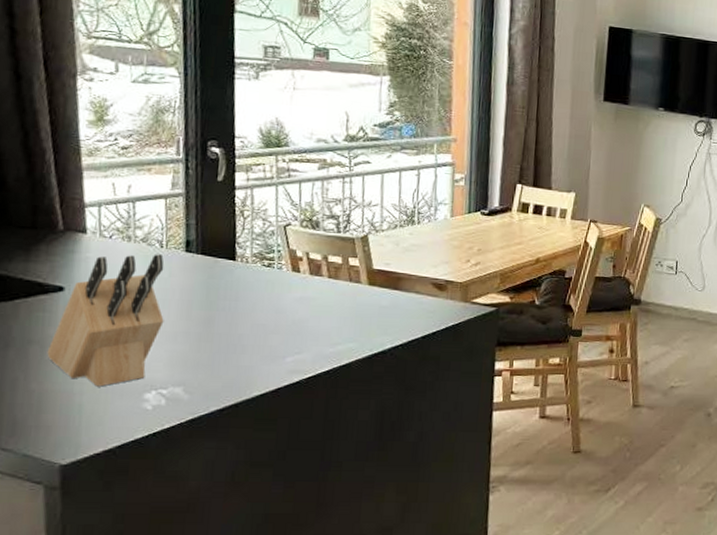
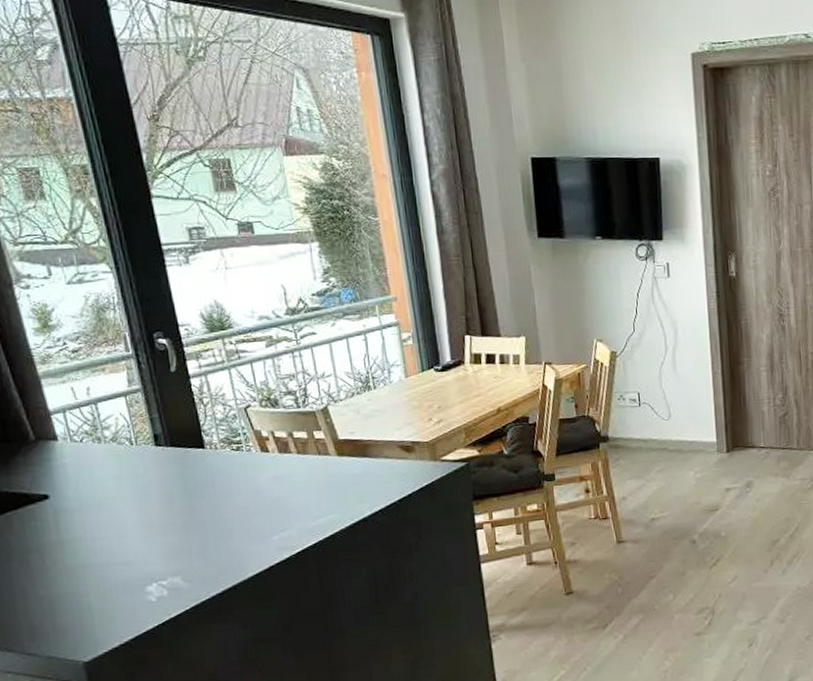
knife block: present [47,254,164,387] -> none [47,451,150,586]

